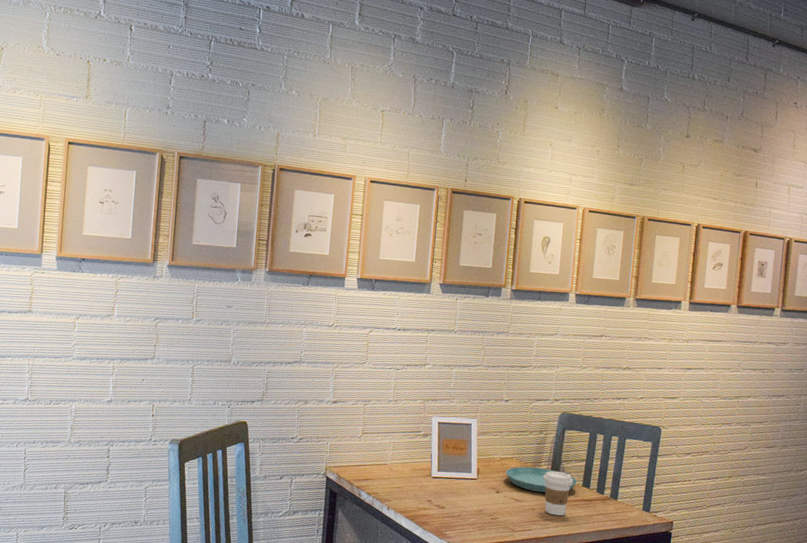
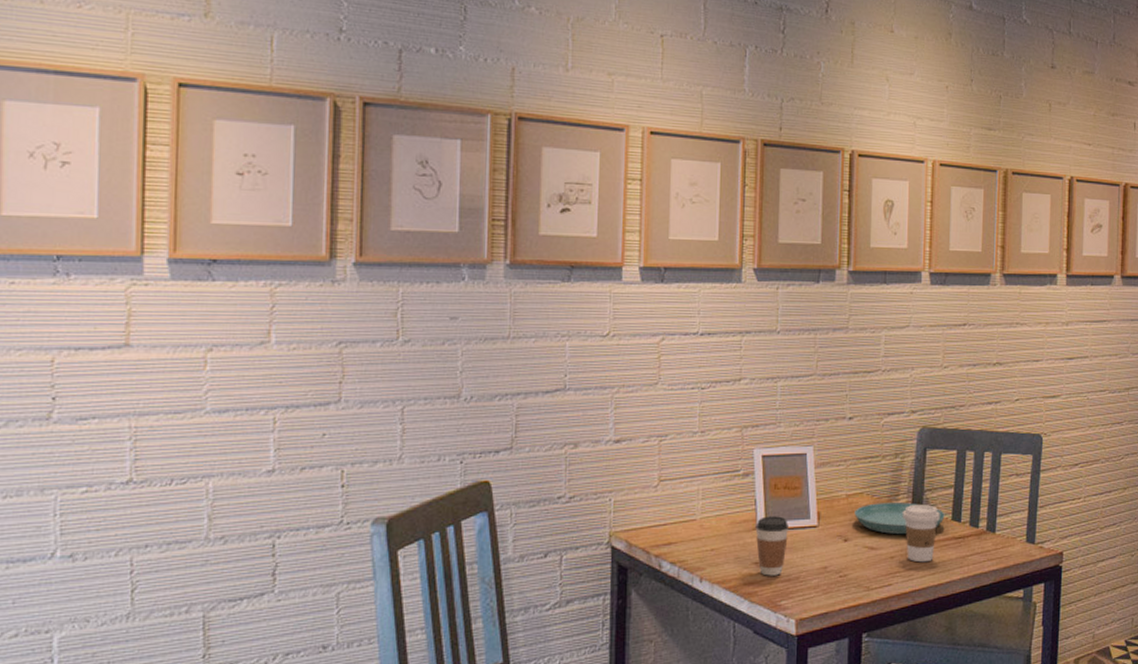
coffee cup: none [430,467,456,512] -> present [755,516,790,576]

